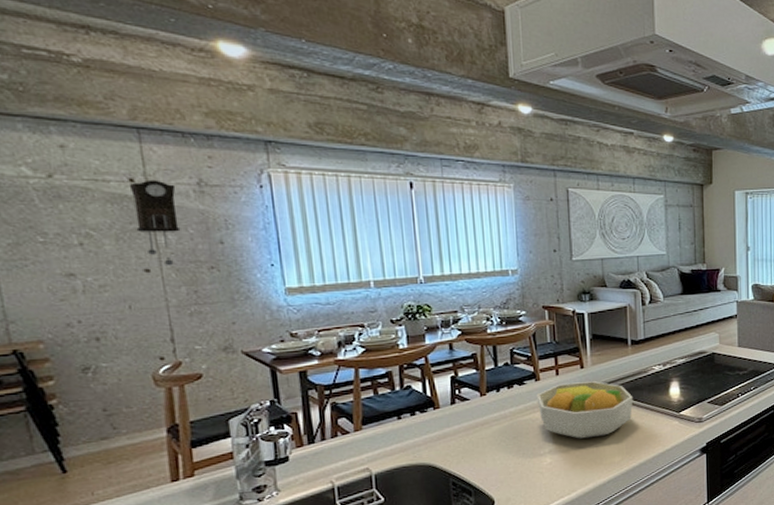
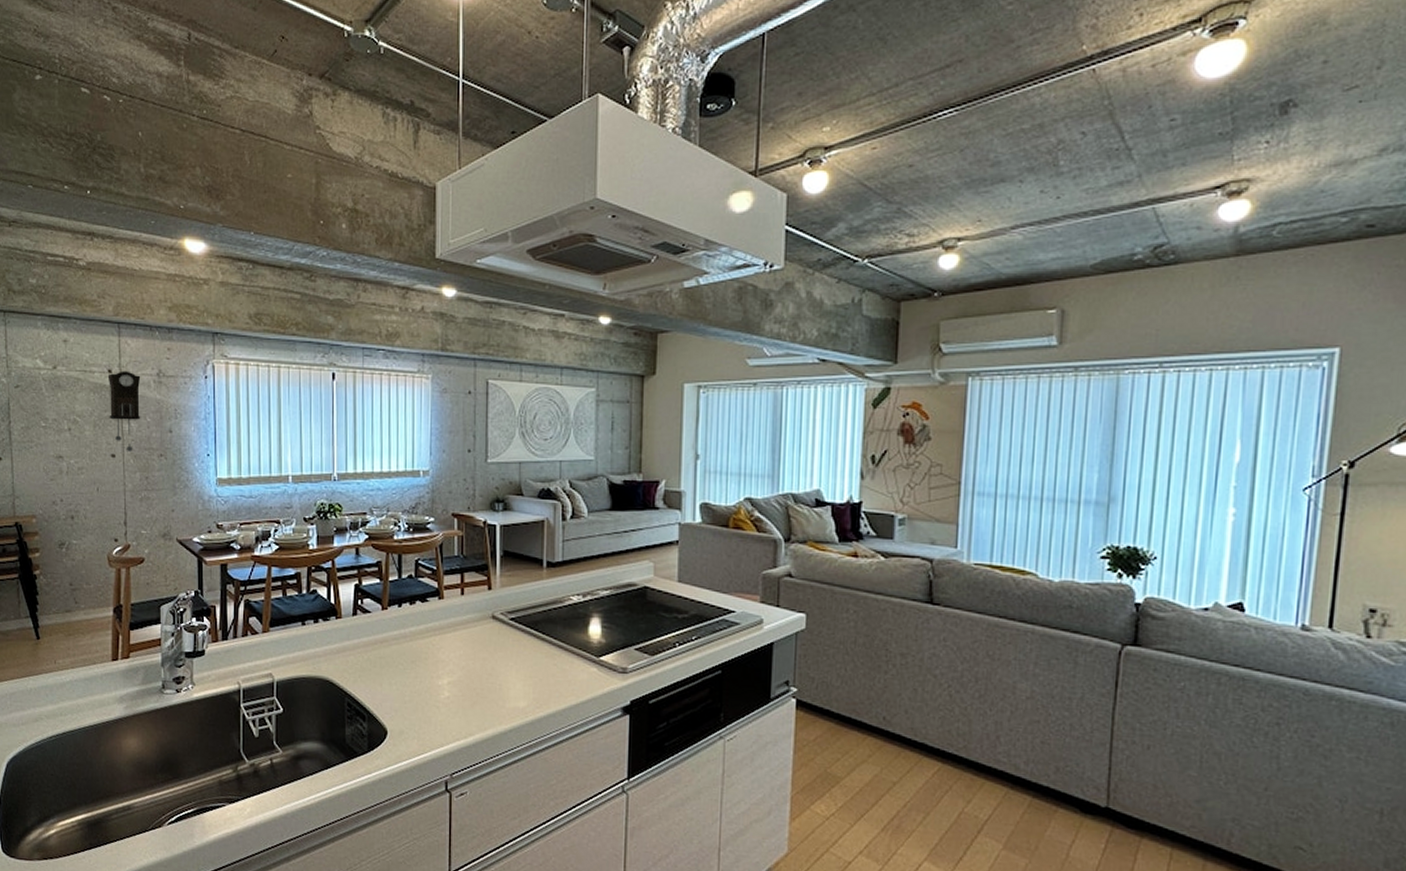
fruit bowl: present [536,381,634,439] -> none [439,605,545,674]

